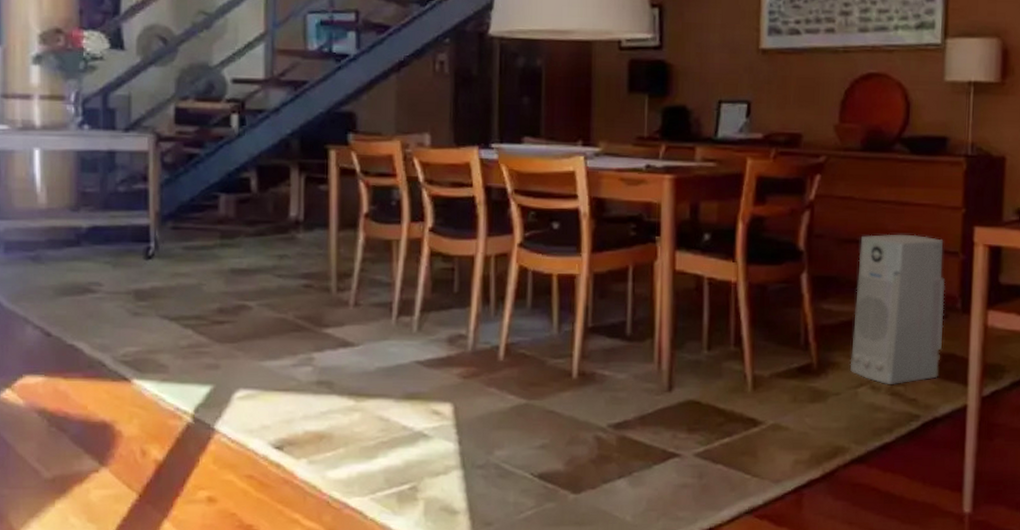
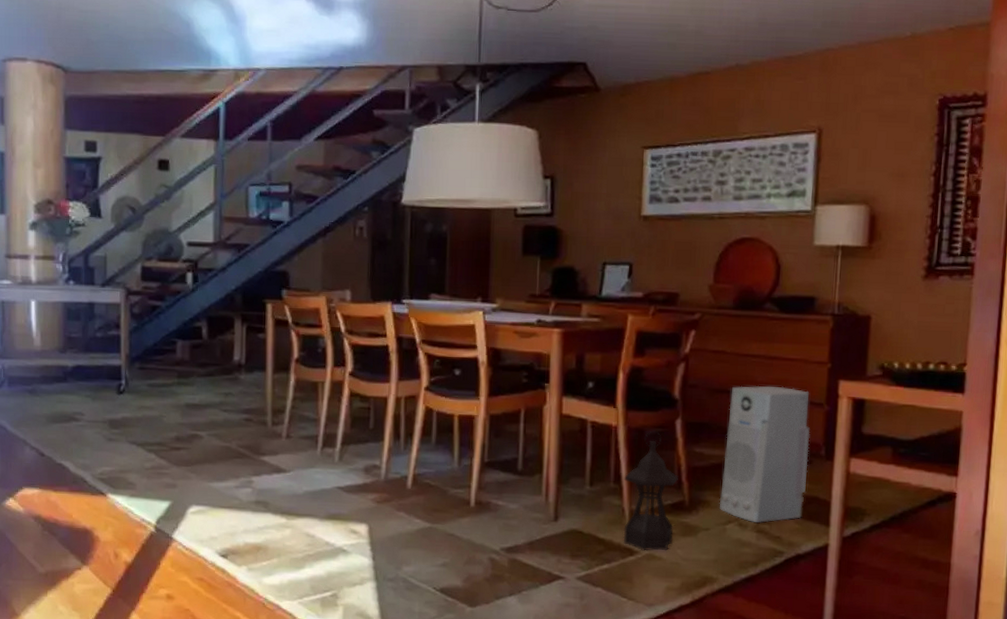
lantern: none [745,287,805,421] -> present [623,431,678,551]

